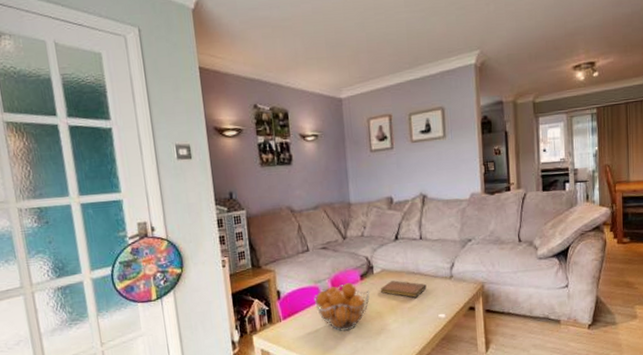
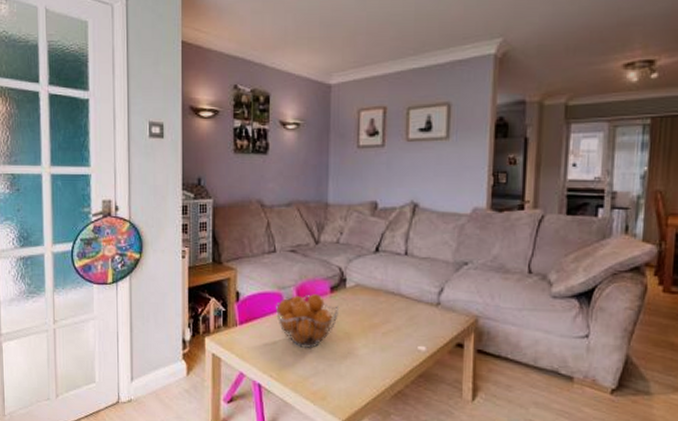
notebook: present [380,280,427,298] -> none [351,299,407,322]

